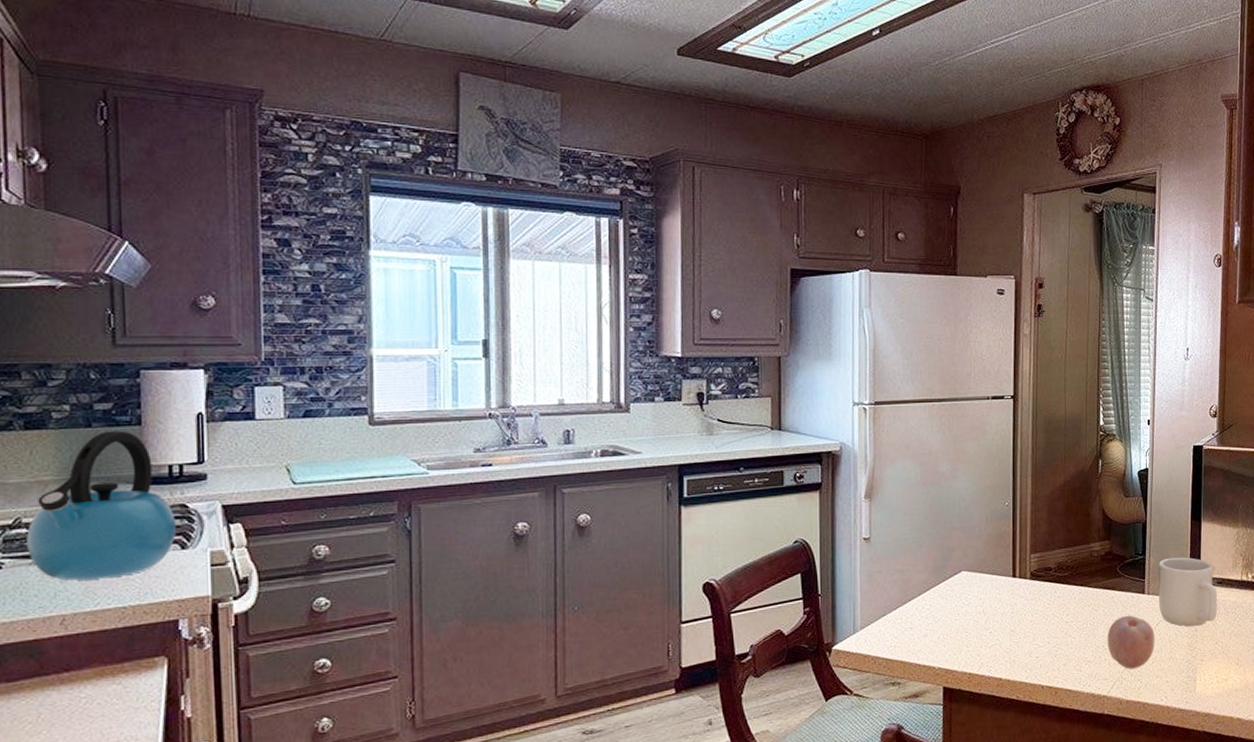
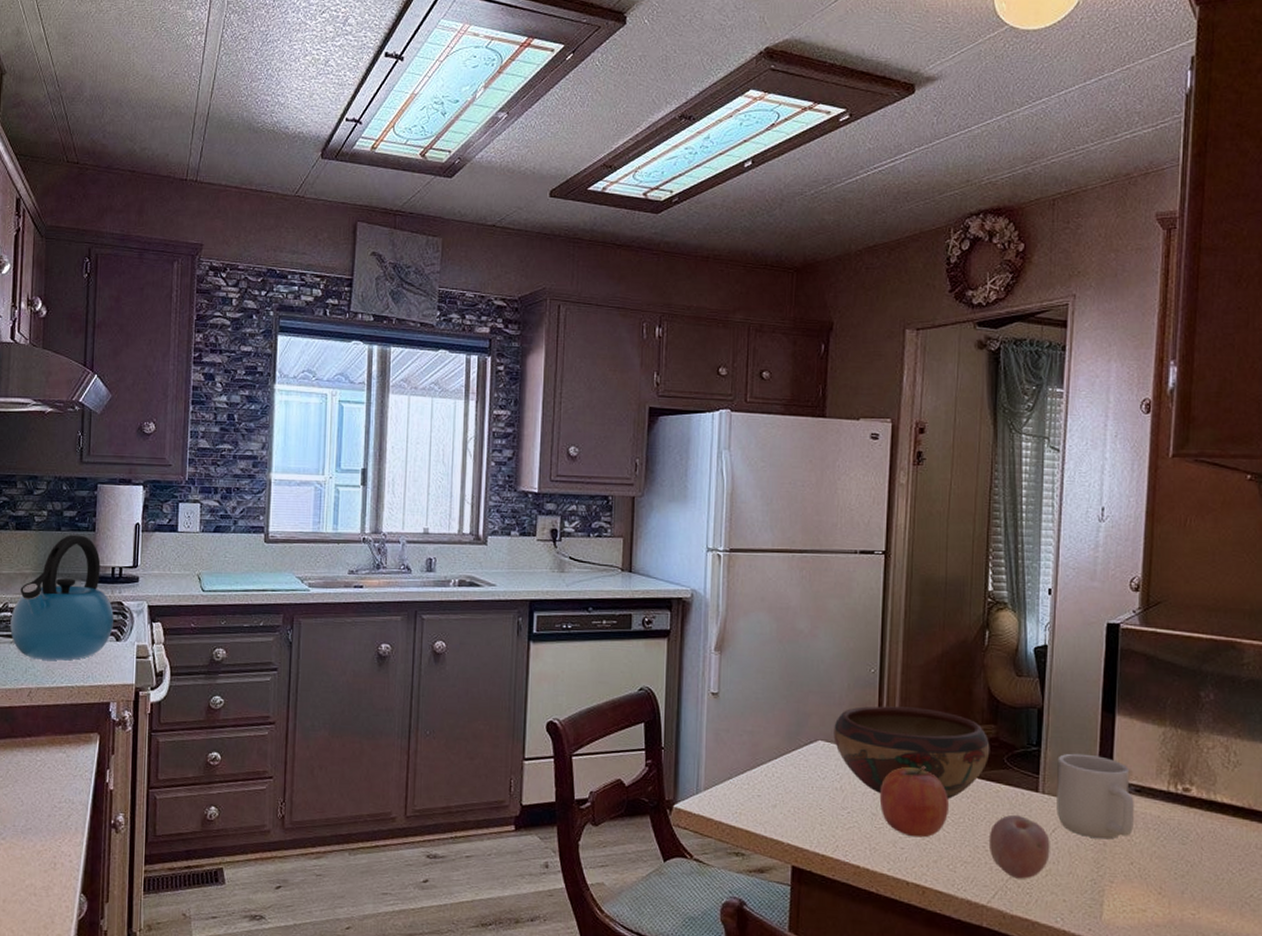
decorative bowl: none [975,532,1106,612] -> present [833,706,990,799]
fruit: none [1016,583,1074,646] -> present [879,765,949,838]

